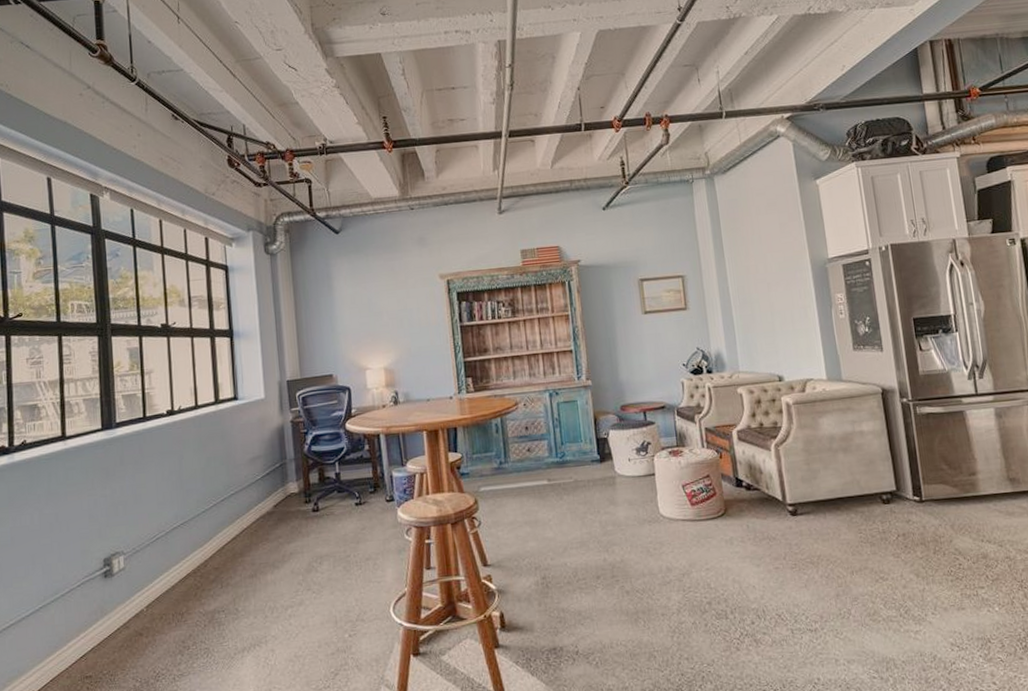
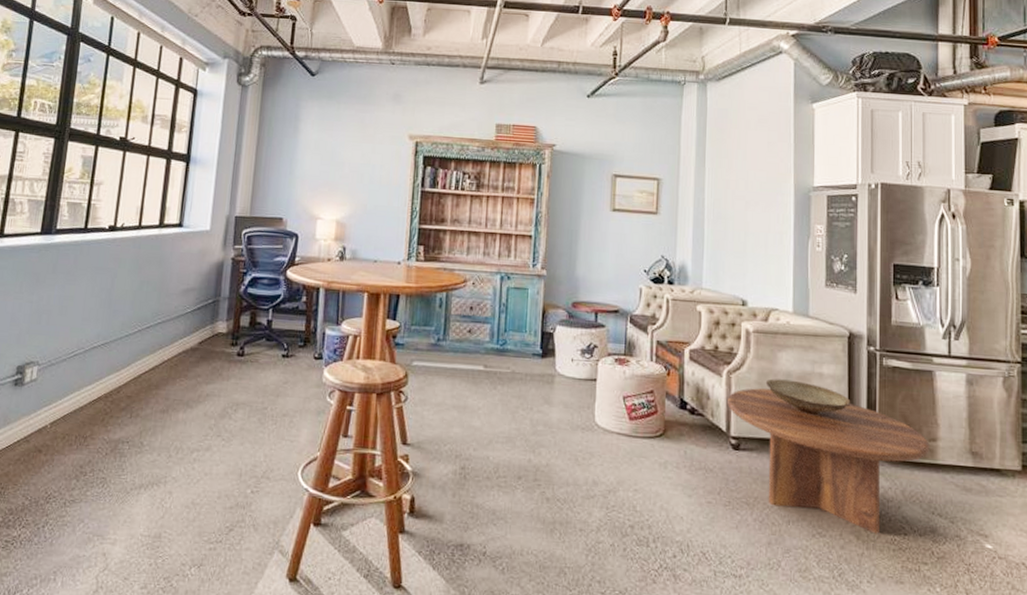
coffee table: none [779,454,971,569] -> present [728,388,930,534]
decorative bowl: none [811,442,893,471] -> present [765,379,851,415]

